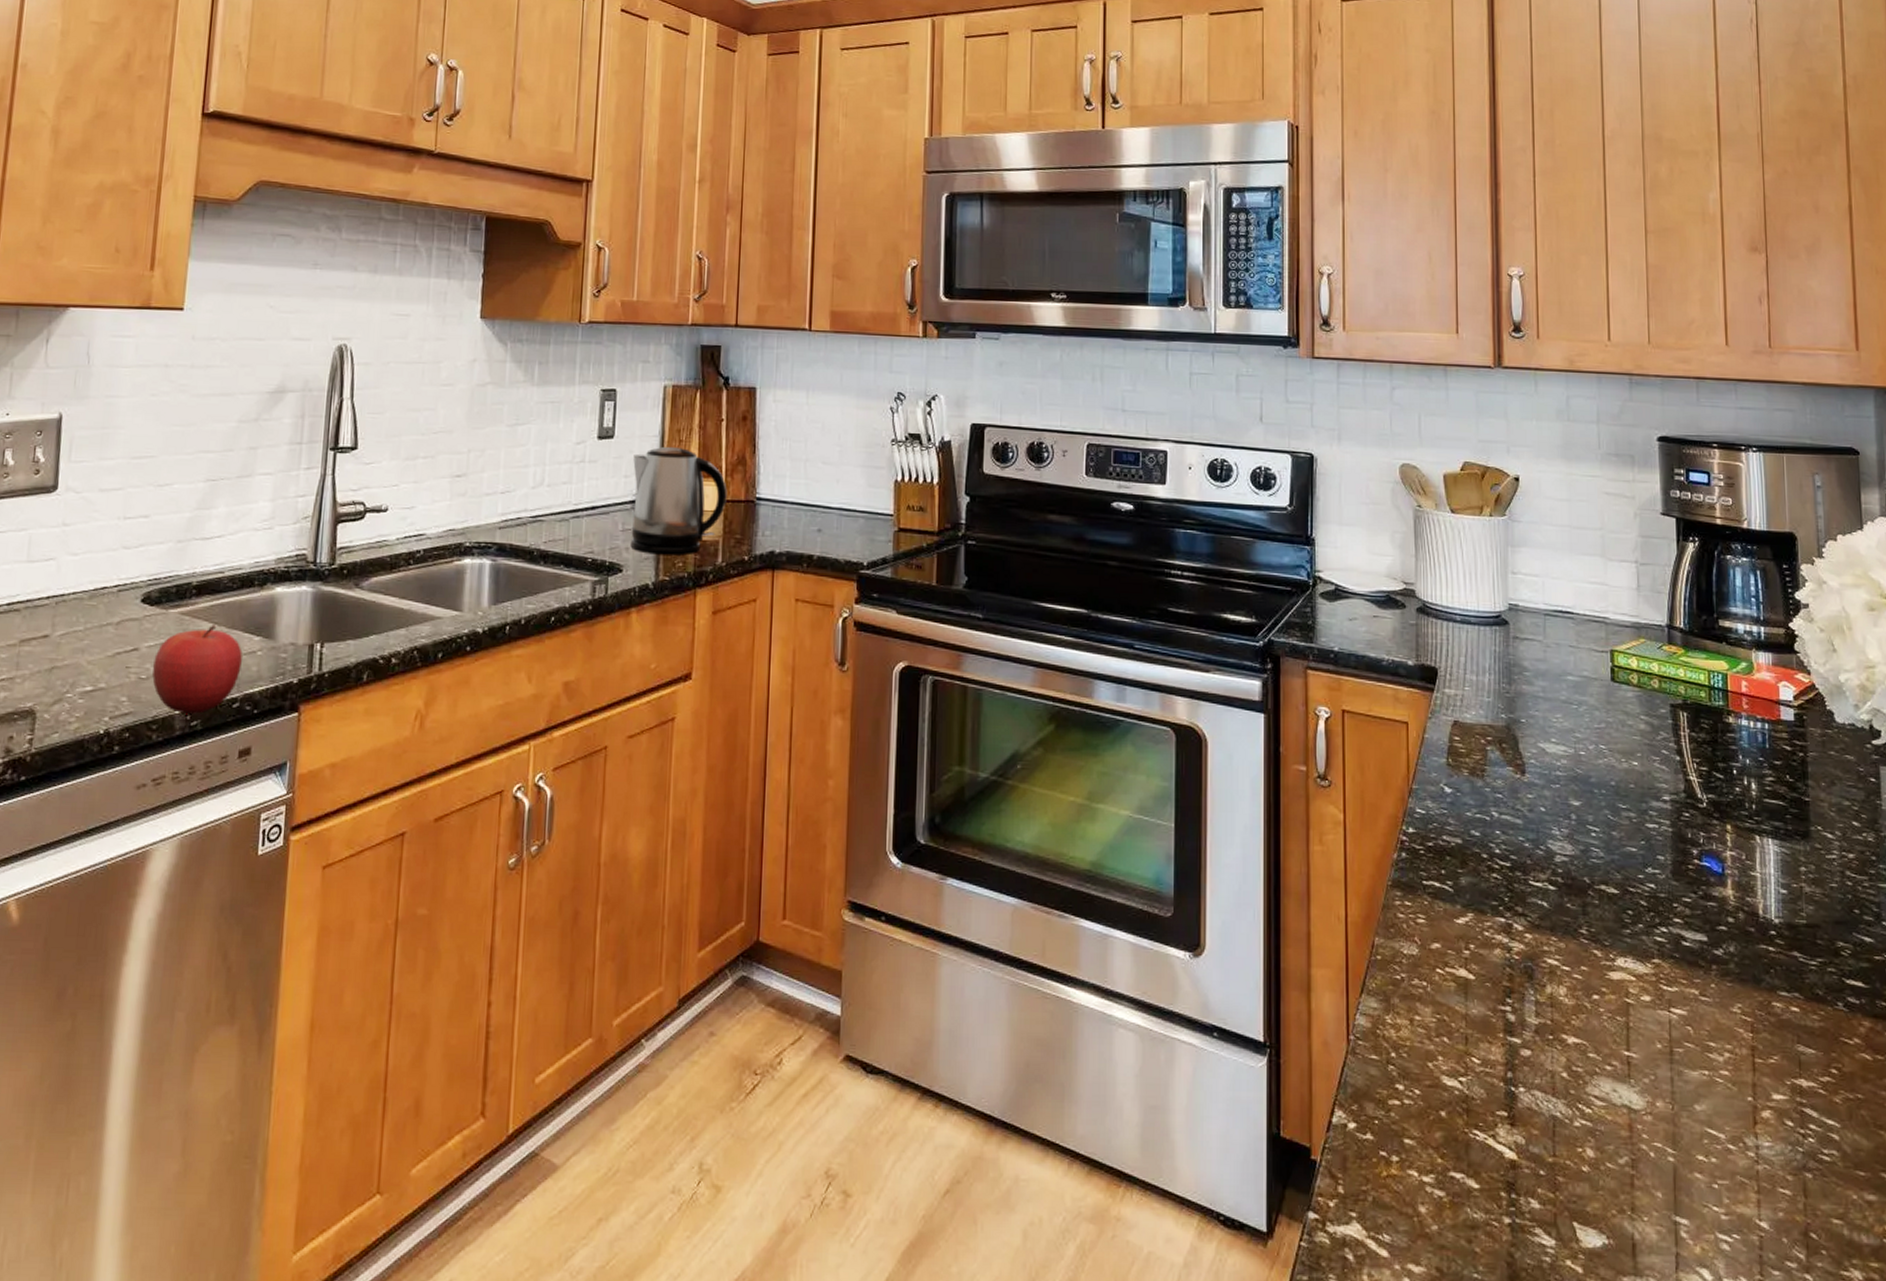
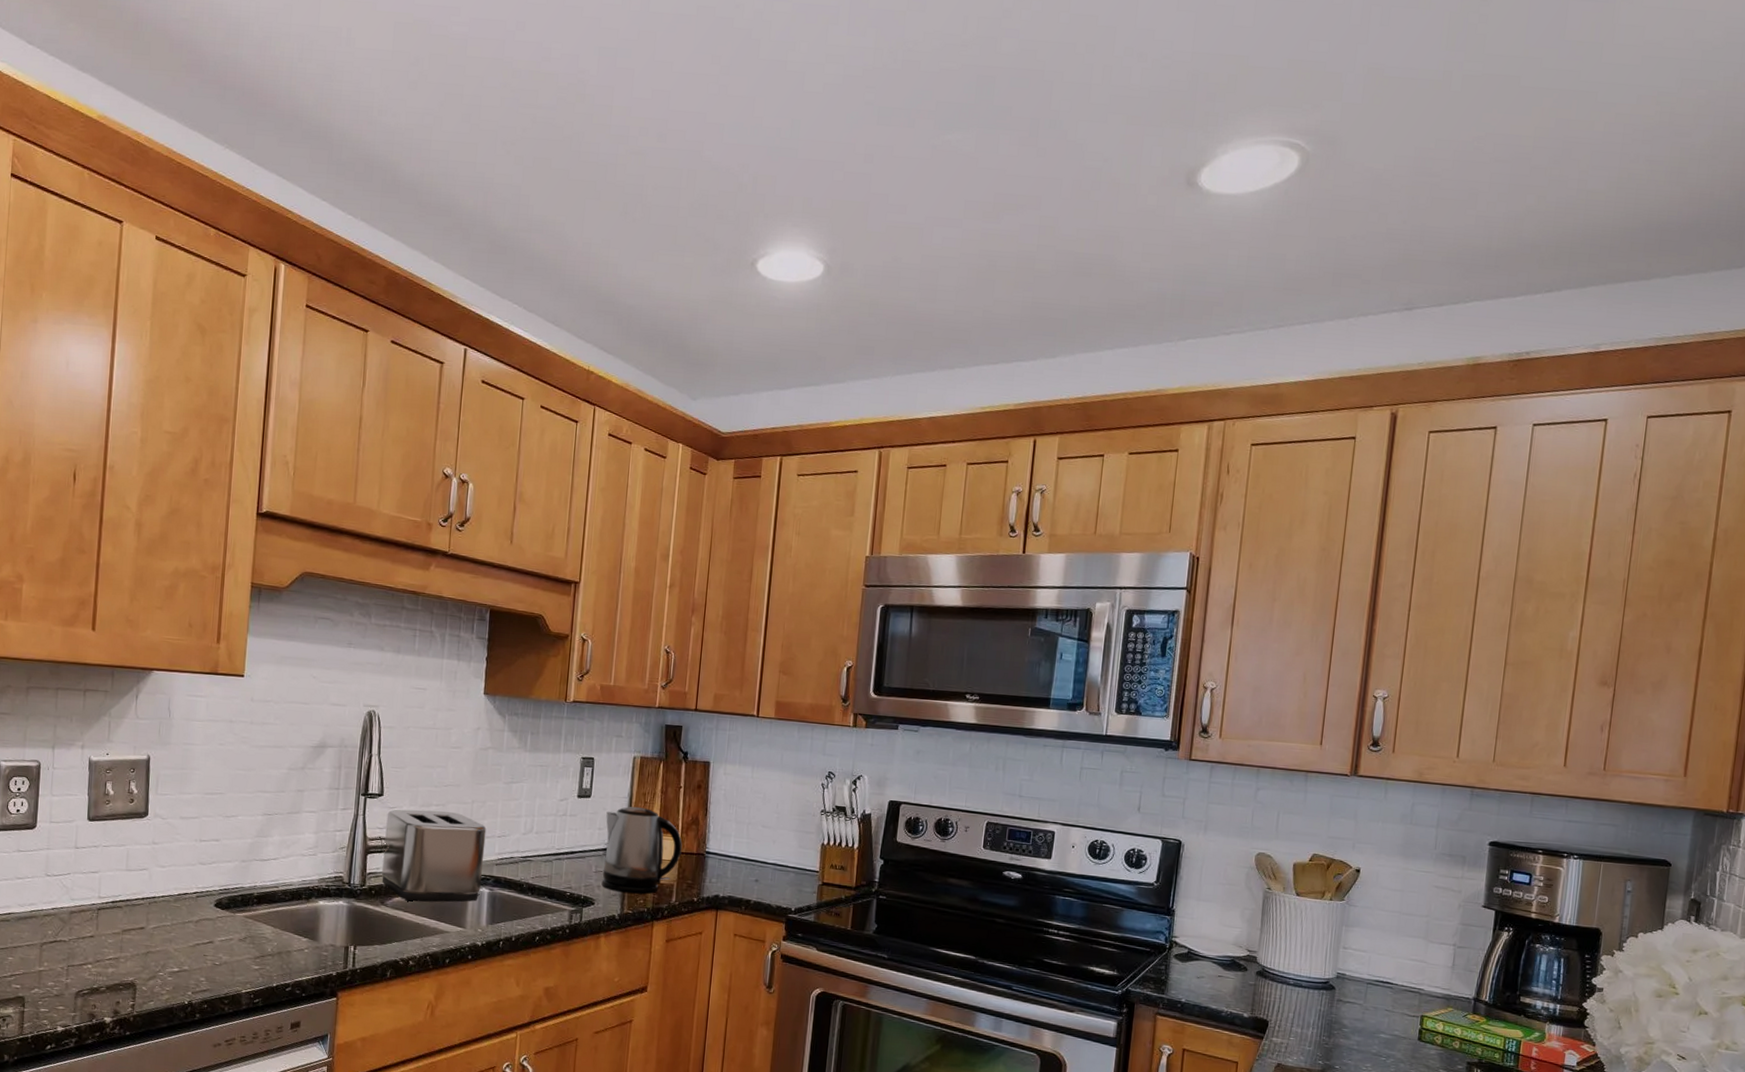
fruit: present [152,625,243,715] -> none [224,927,293,995]
toaster: none [355,464,487,582] -> present [381,809,487,903]

